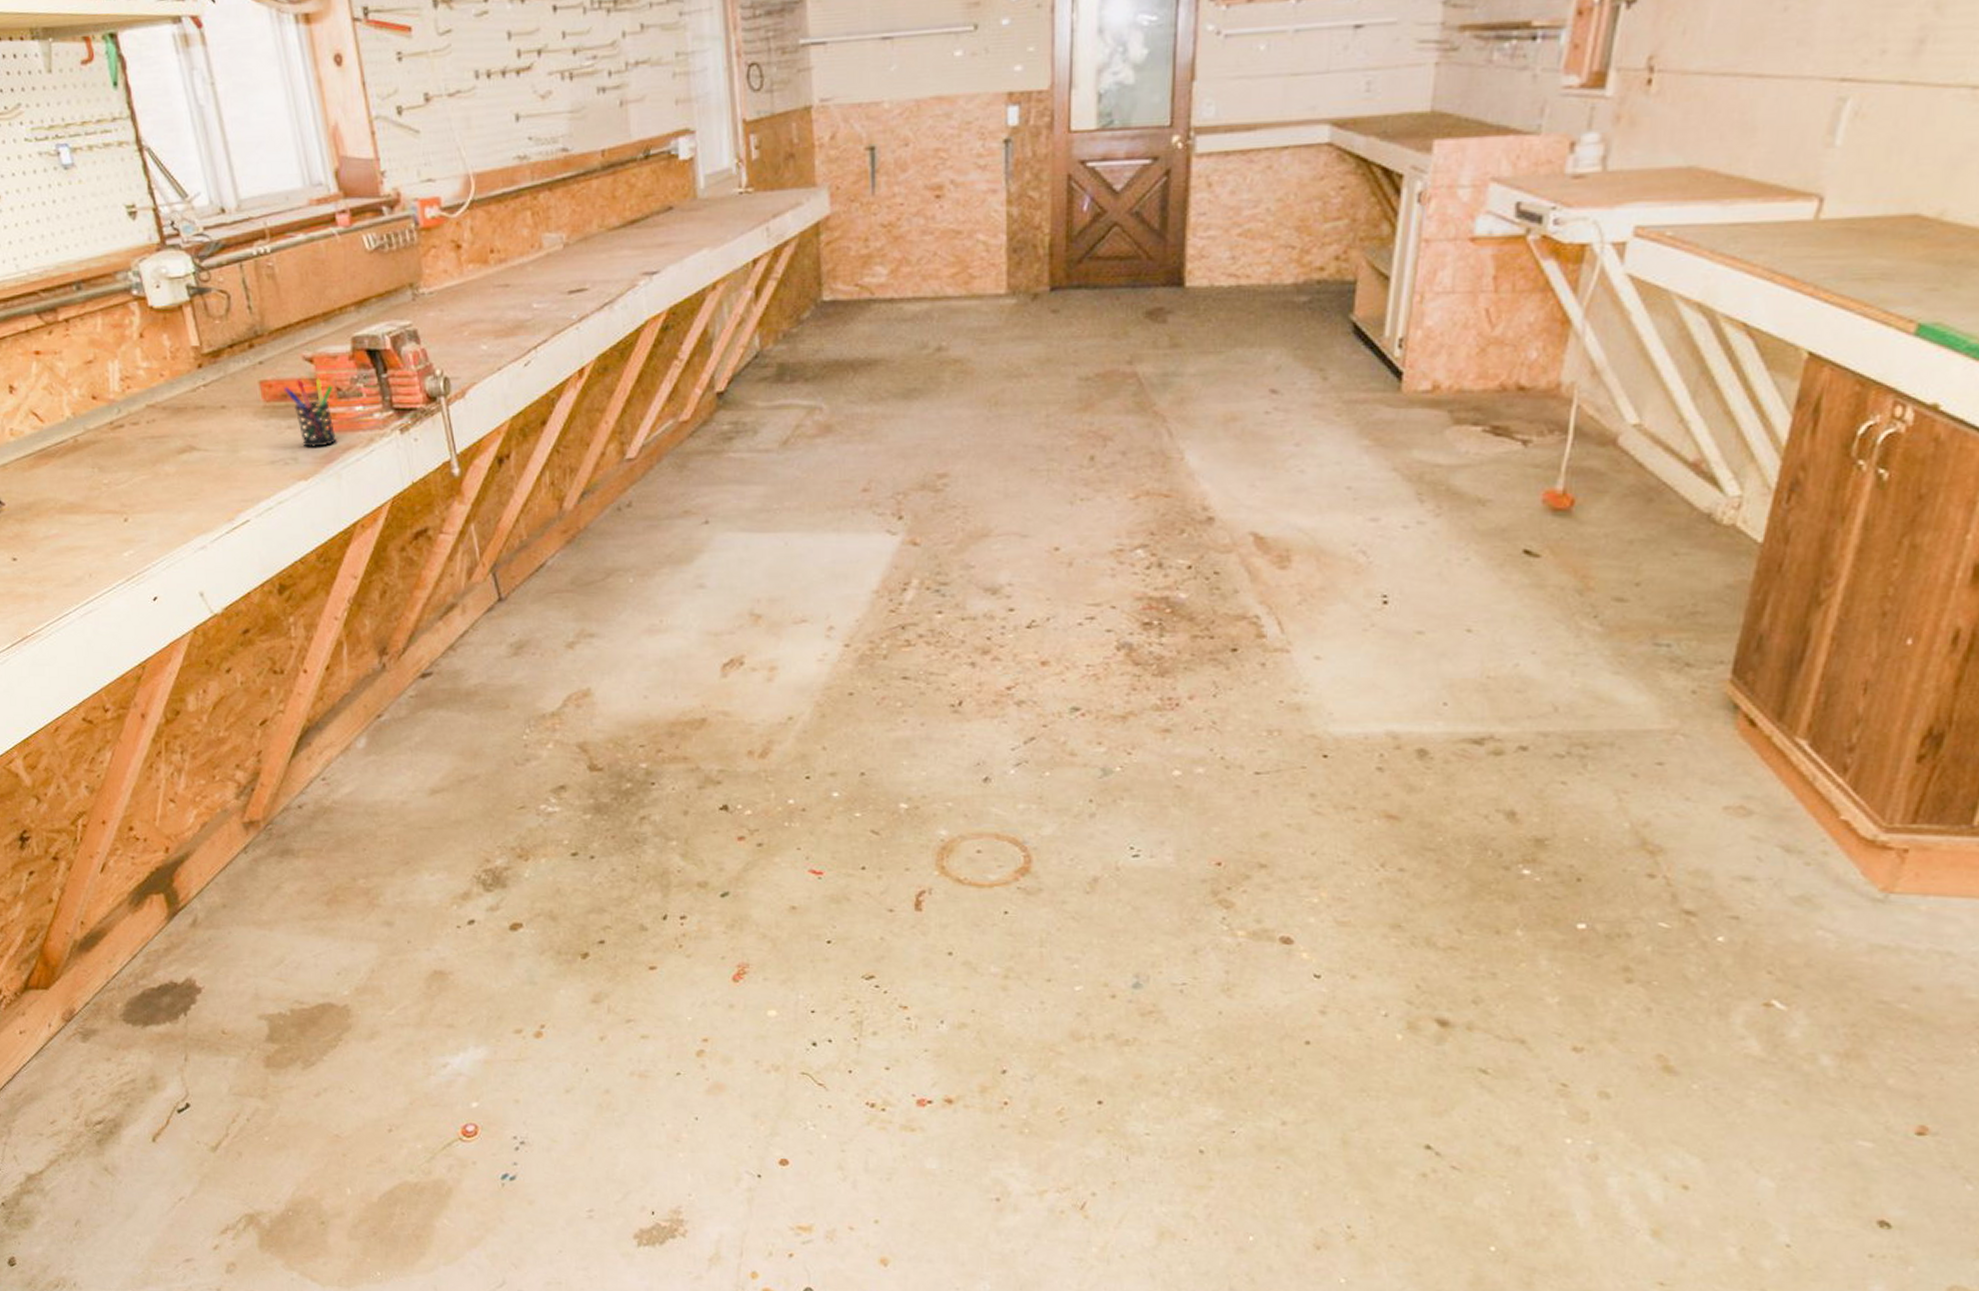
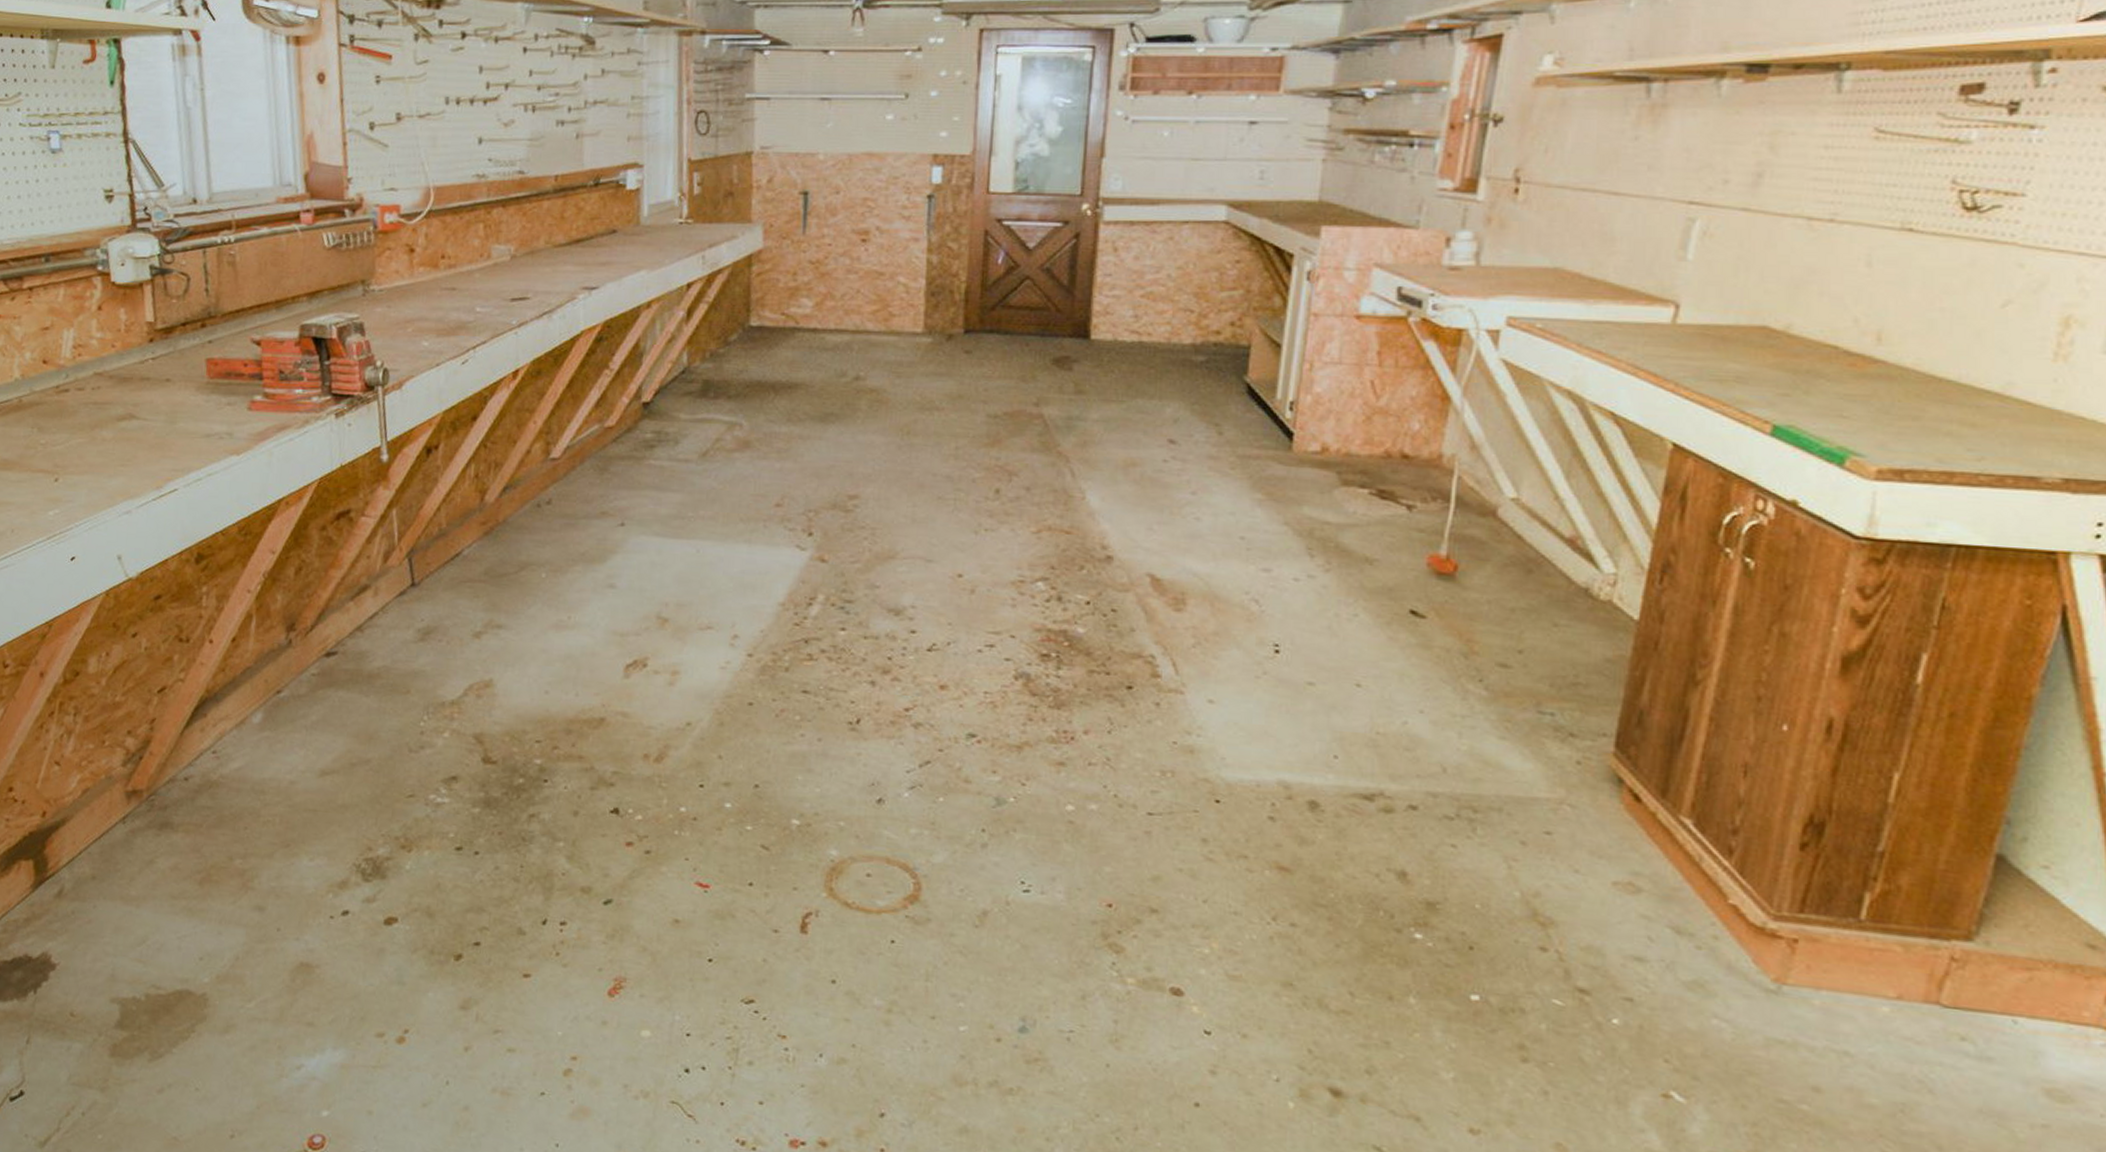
pen holder: present [283,378,338,447] -> none [228,359,276,425]

